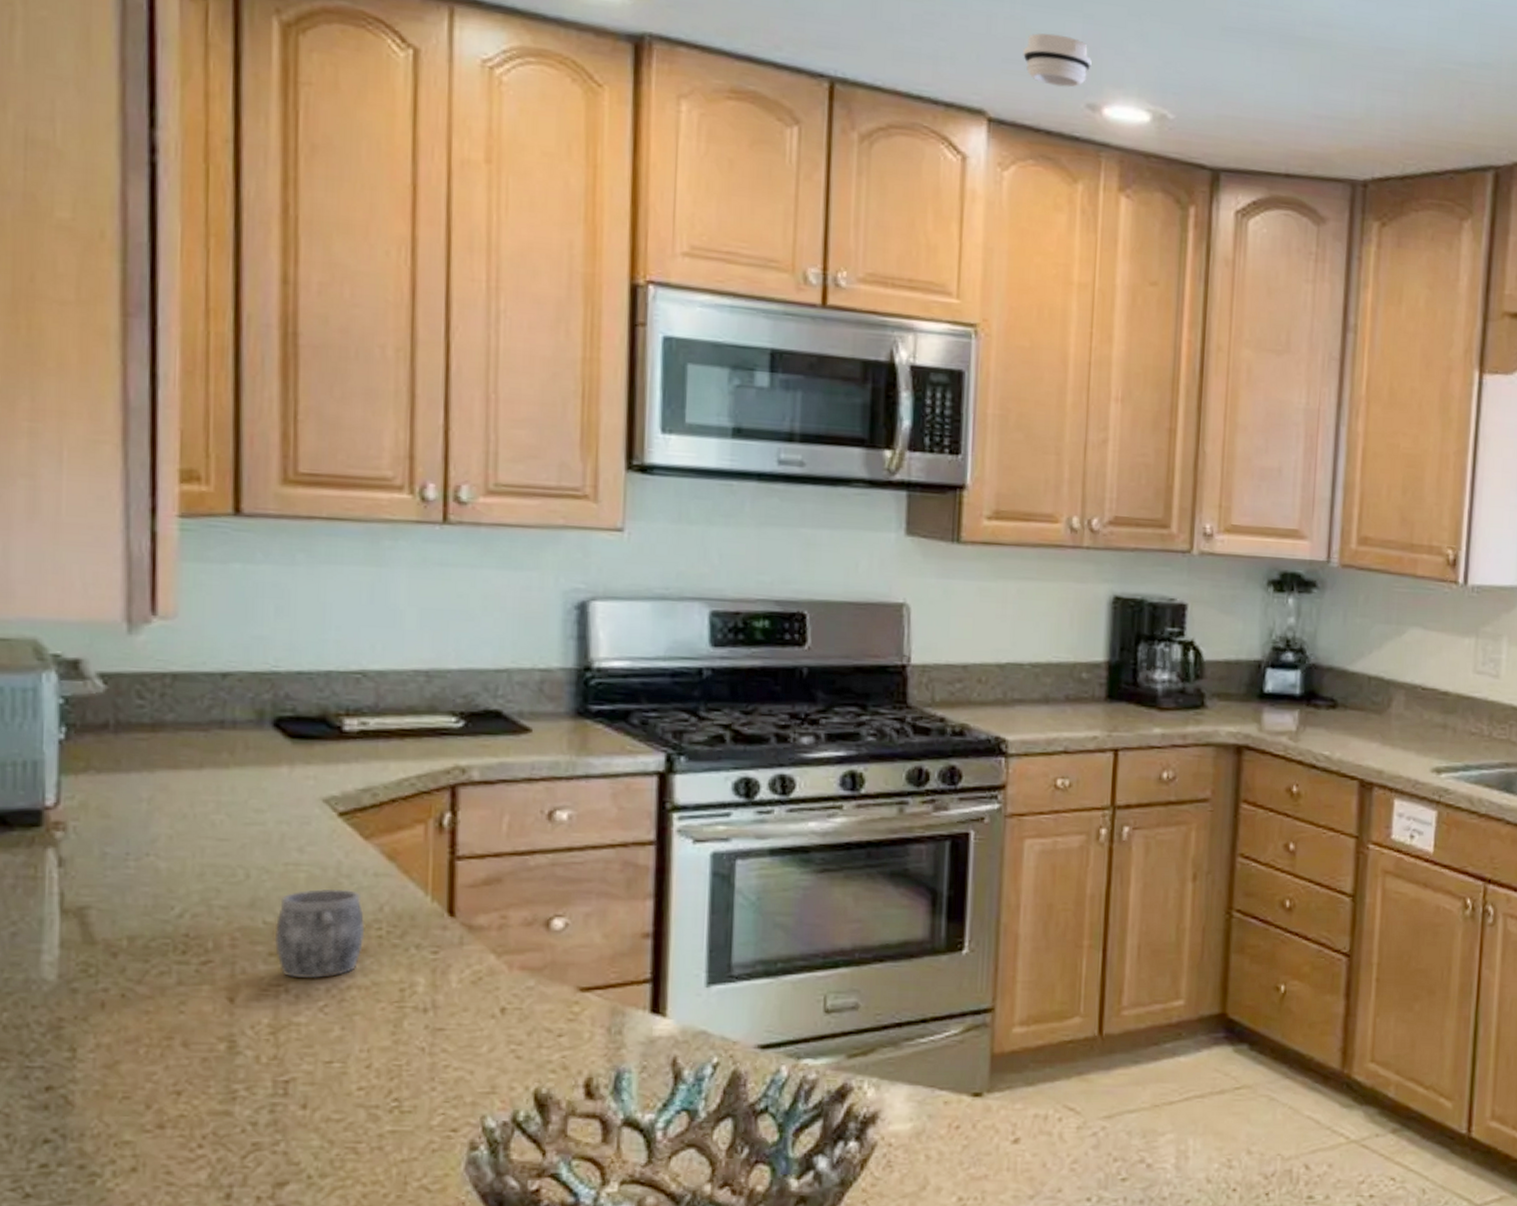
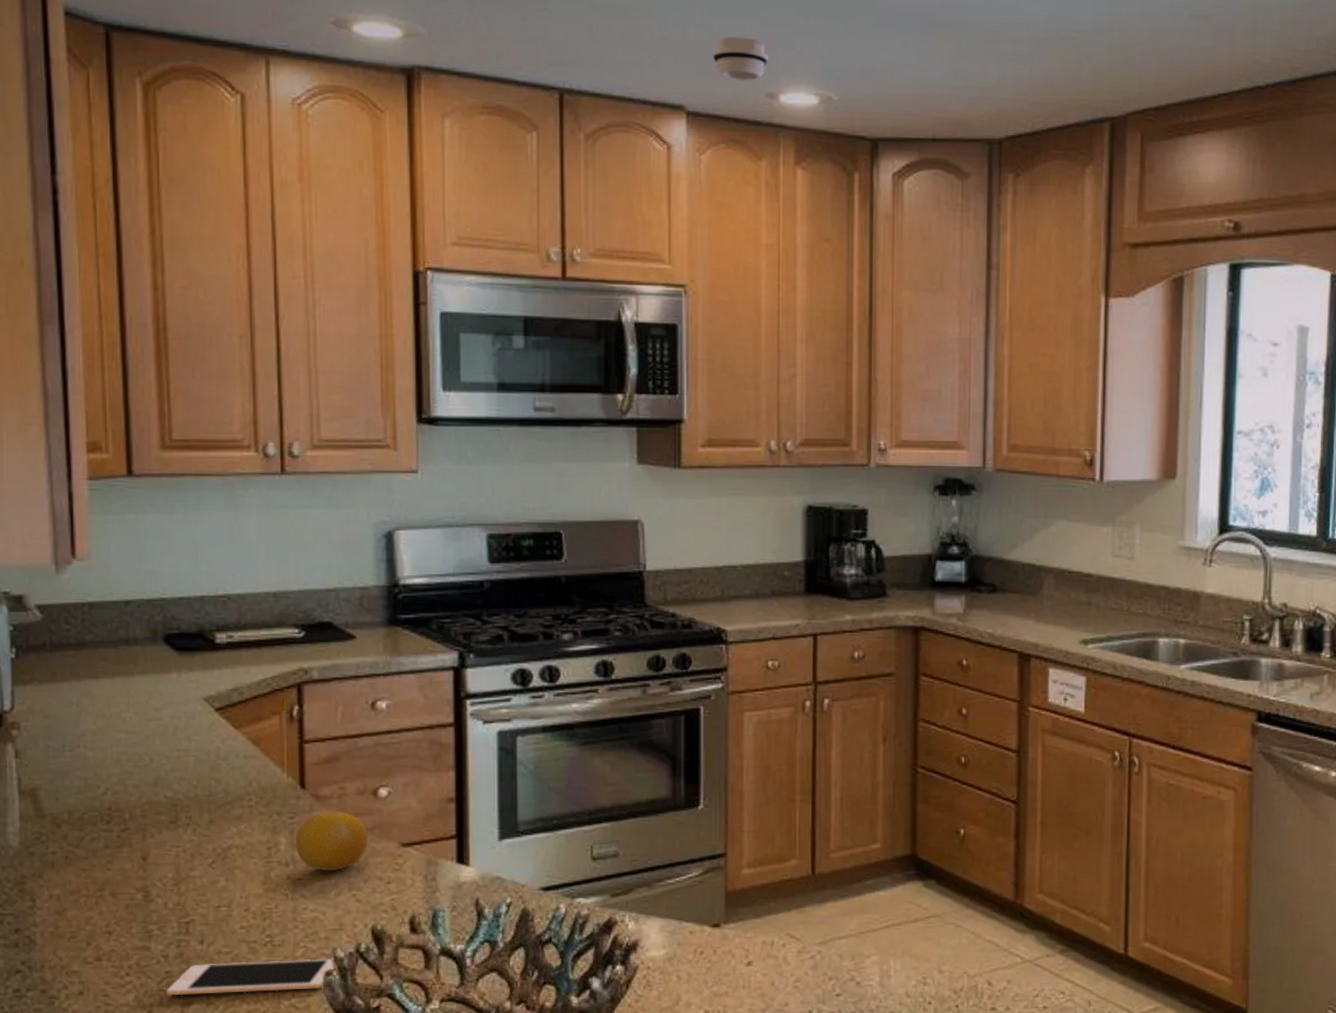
cell phone: none [253,1129,482,1174] -> present [167,958,334,996]
mug: present [274,889,366,979] -> none [173,769,240,841]
fruit: none [437,944,536,1021] -> present [295,810,369,872]

